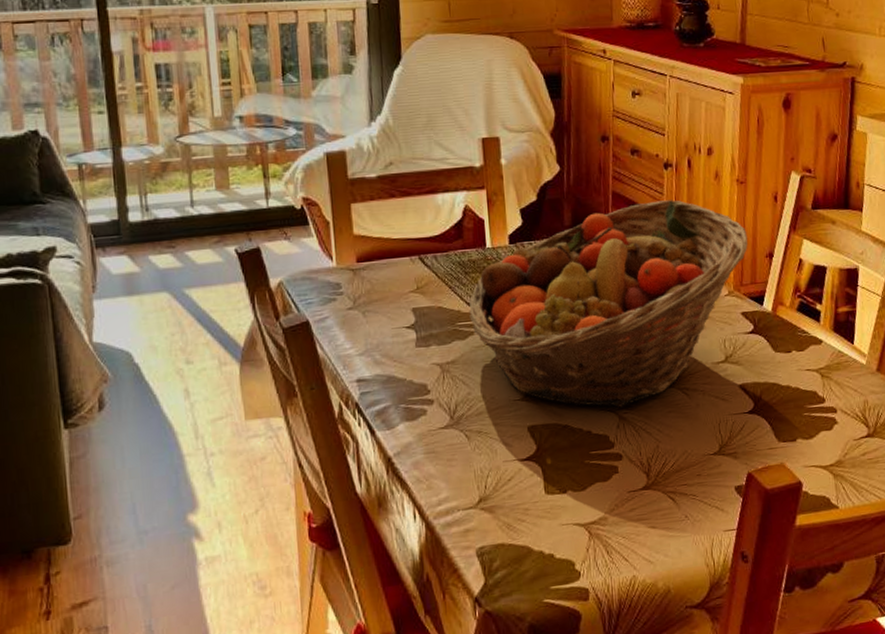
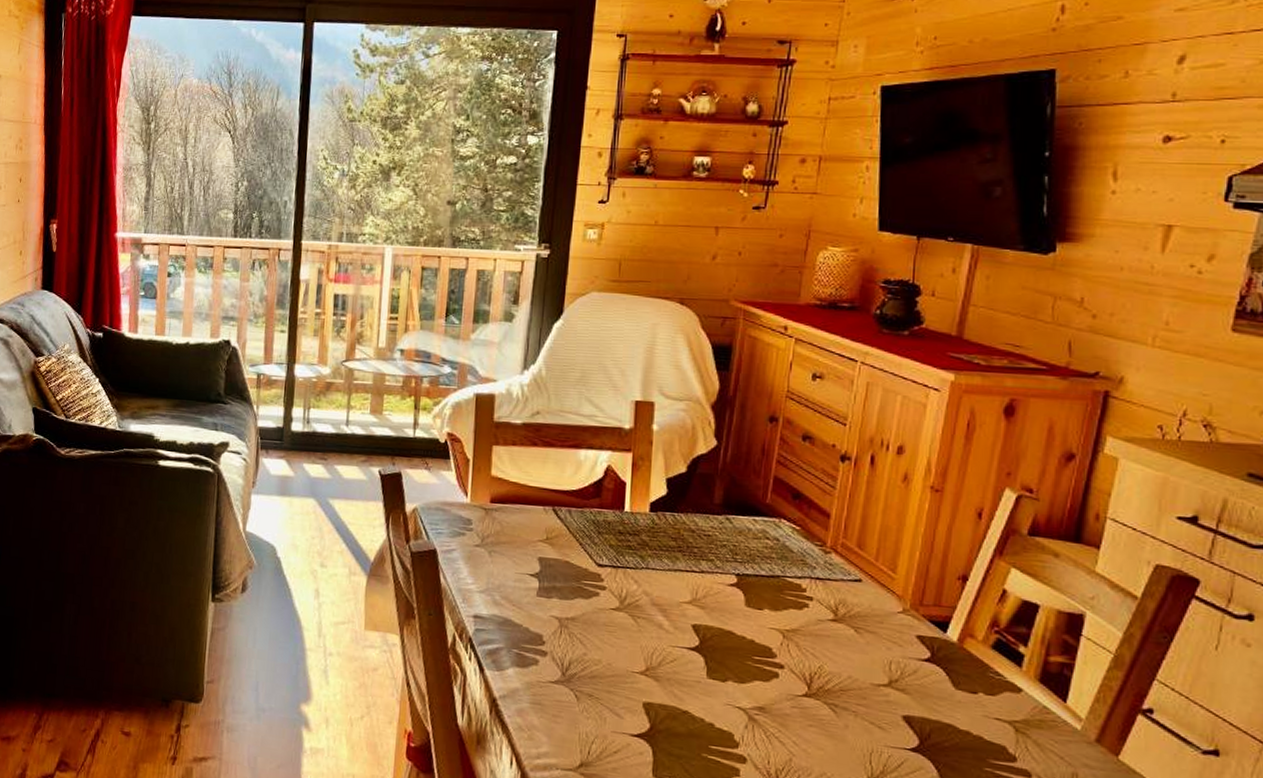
fruit basket: present [469,200,748,408] -> none [596,494,936,707]

